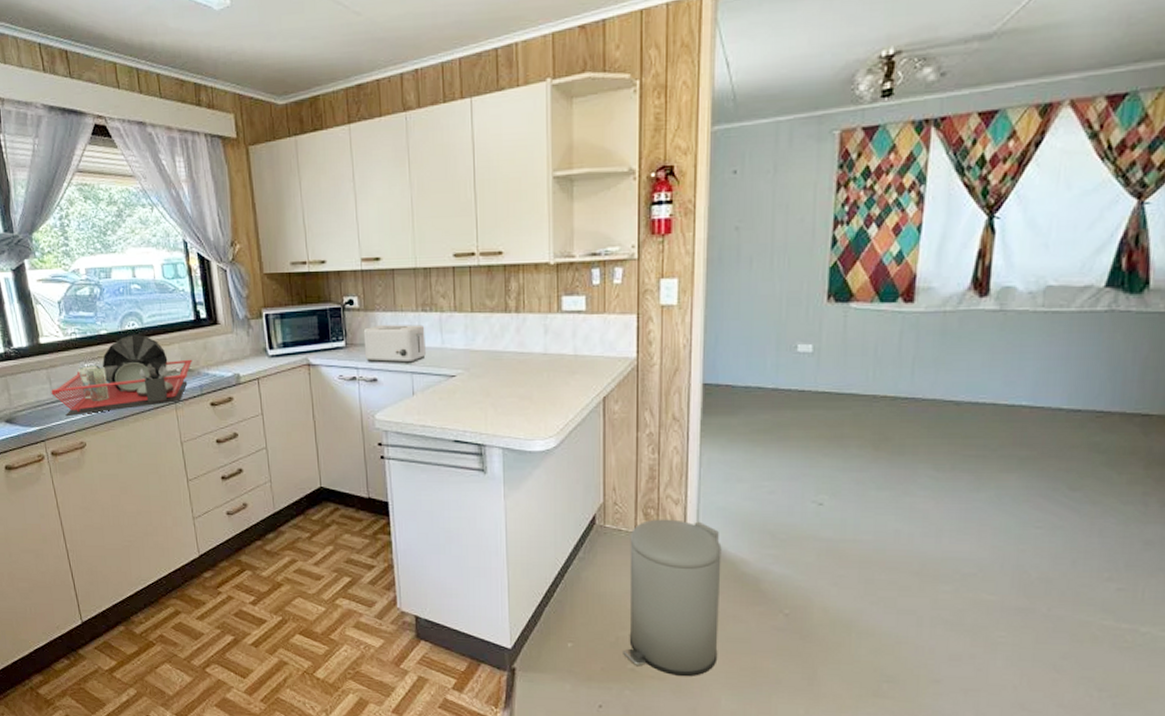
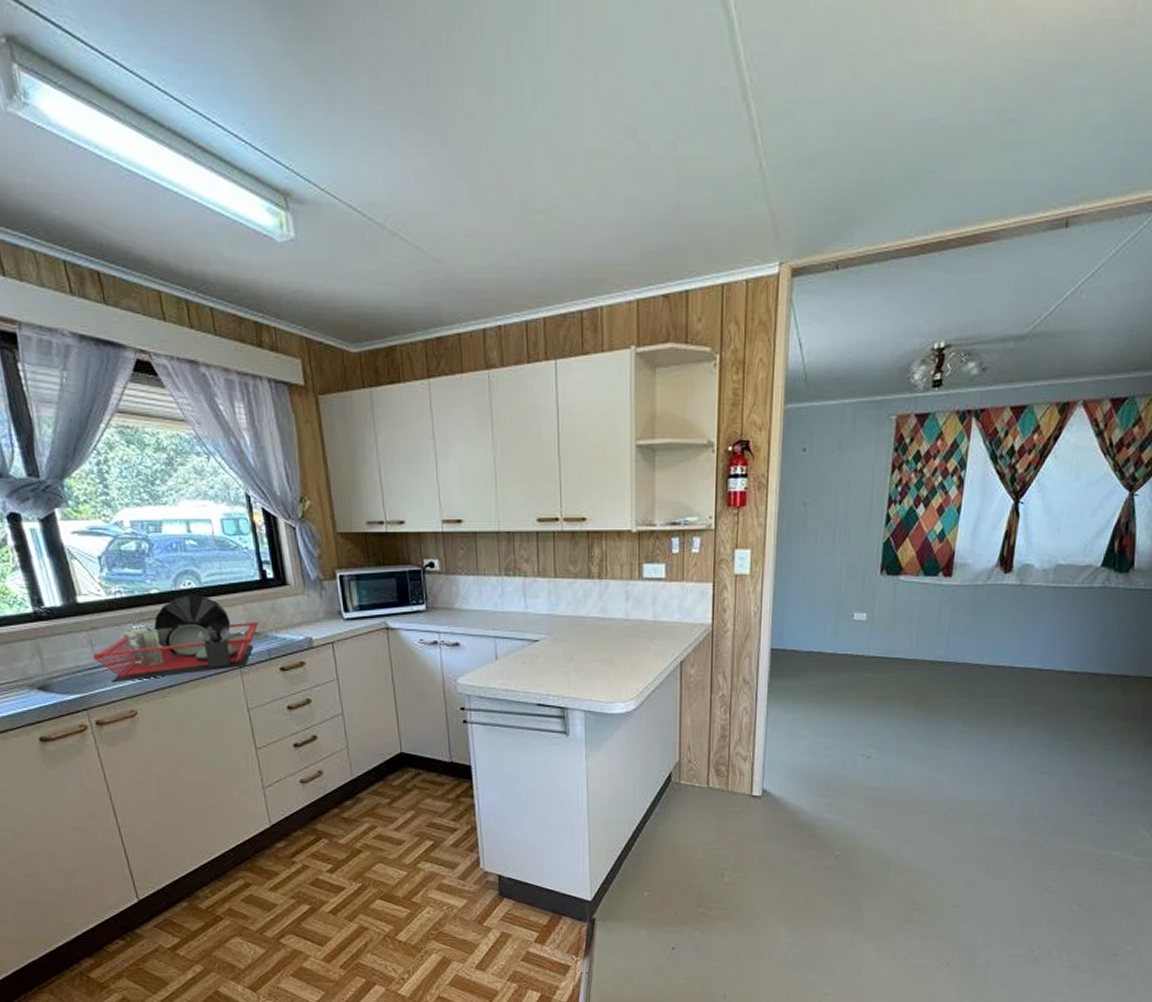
toaster: present [363,324,426,364] -> none [445,589,509,629]
pedal bin: present [623,519,722,676] -> none [694,774,784,916]

